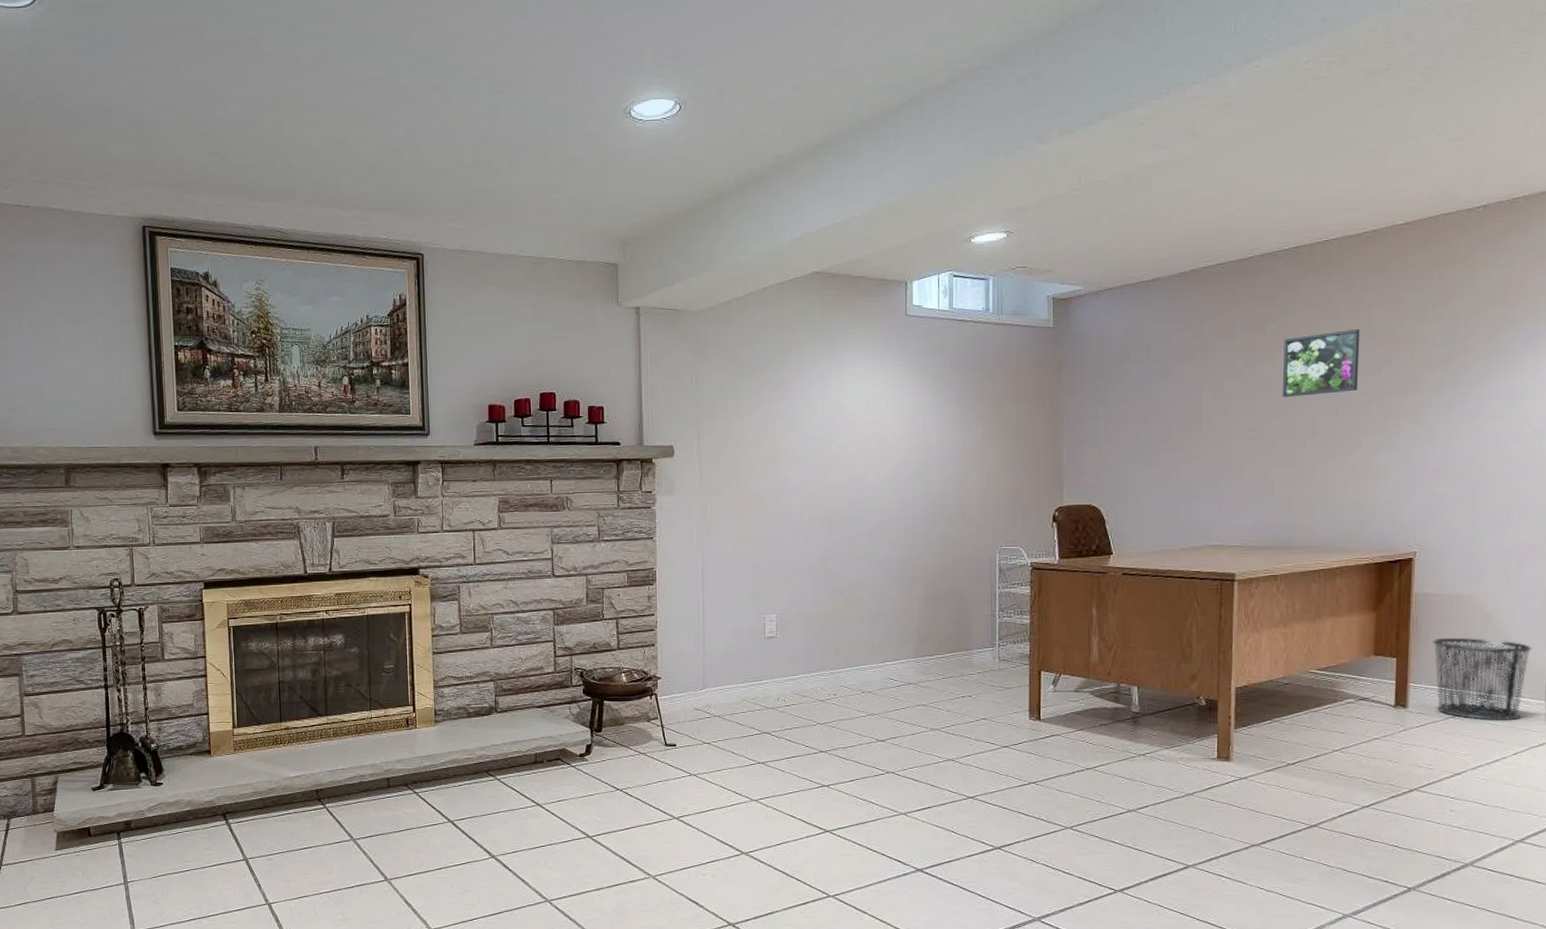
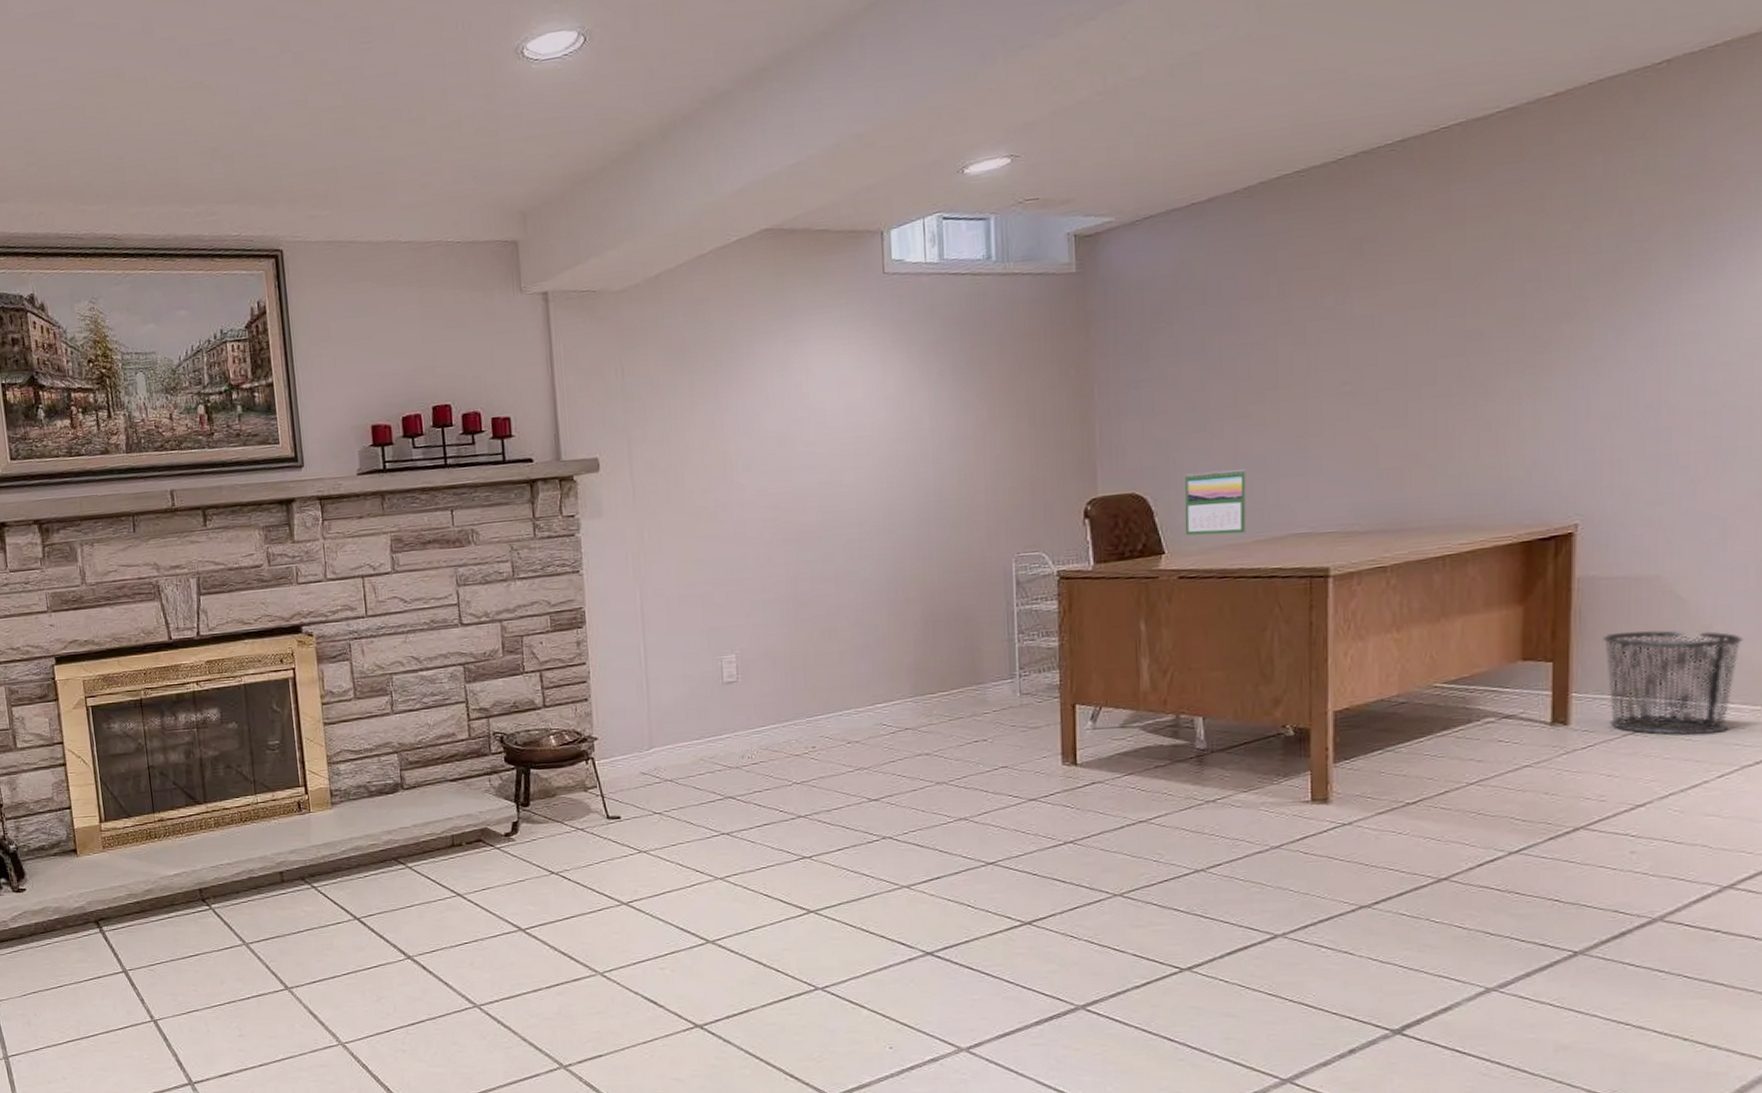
calendar: none [1128,491,1175,542] -> present [1184,469,1247,536]
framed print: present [1282,329,1360,397] -> none [1387,240,1494,337]

